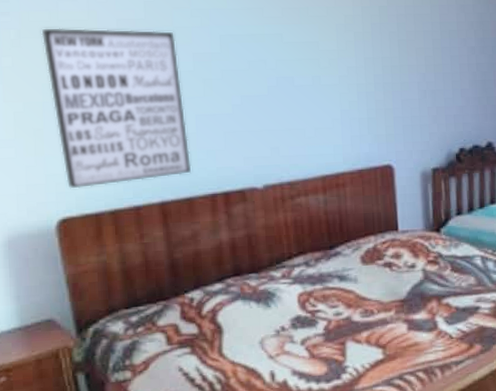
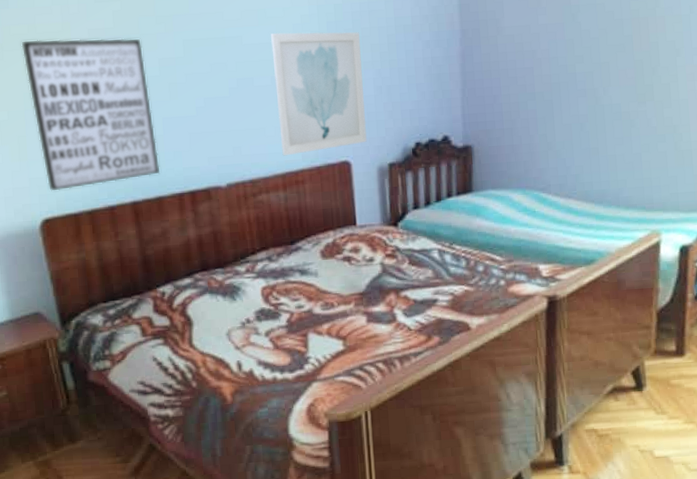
wall art: none [313,31,411,158] -> present [271,32,368,156]

